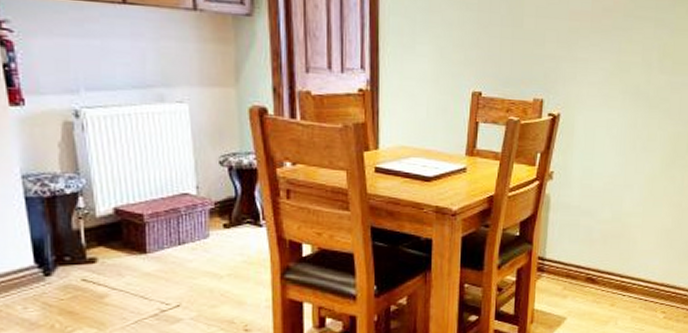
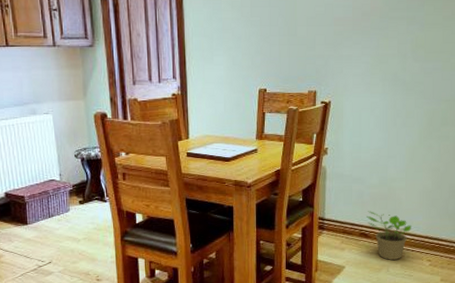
potted plant: none [595,251,646,311] -> present [367,211,411,260]

